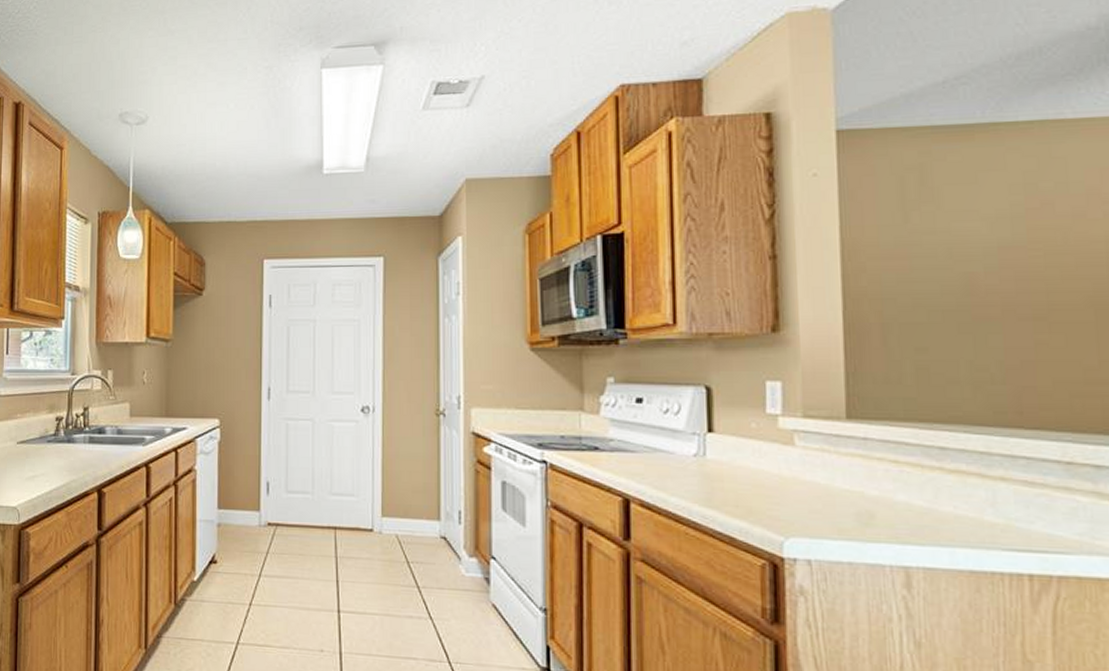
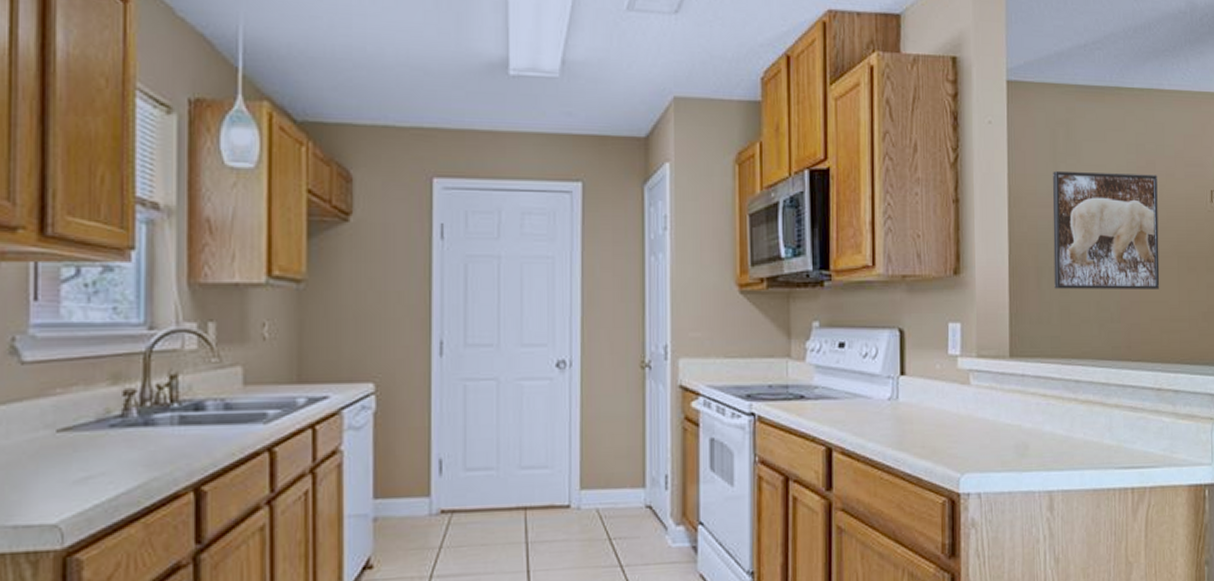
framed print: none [901,216,1067,347] -> present [1052,170,1160,289]

